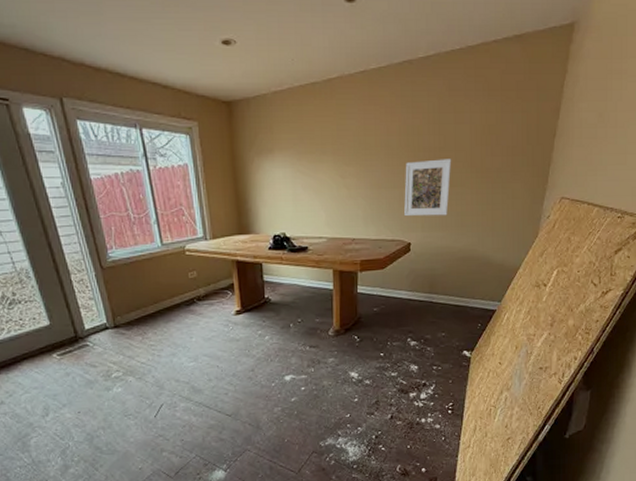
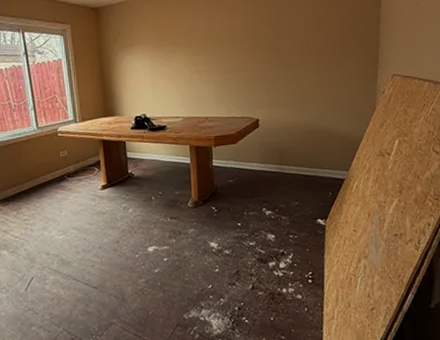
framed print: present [404,159,452,217] -> none [249,46,291,96]

